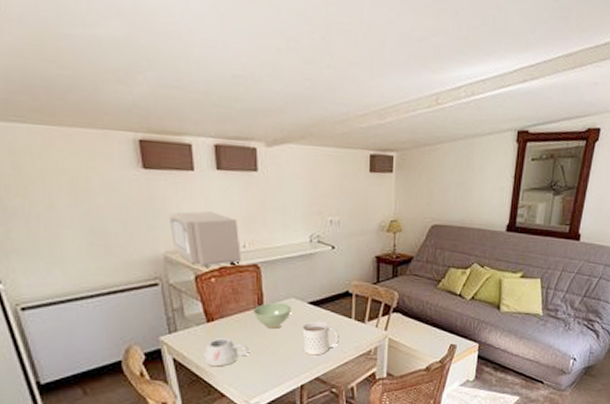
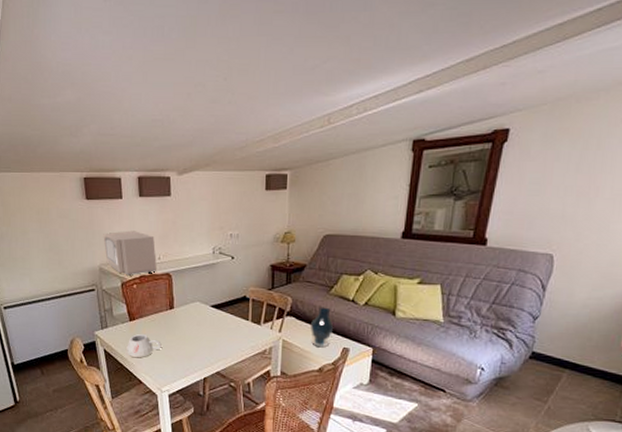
bowl: present [252,303,292,329] -> none [165,306,197,328]
mug: present [302,321,338,356] -> none [205,322,236,353]
vase: none [417,302,441,345] -> present [310,307,334,348]

